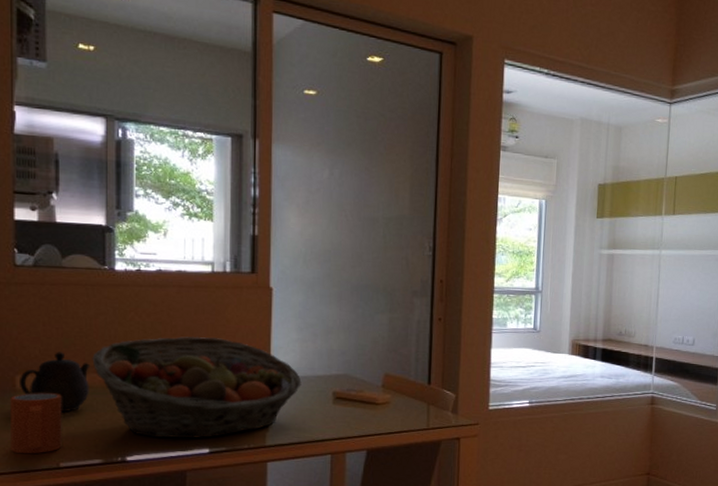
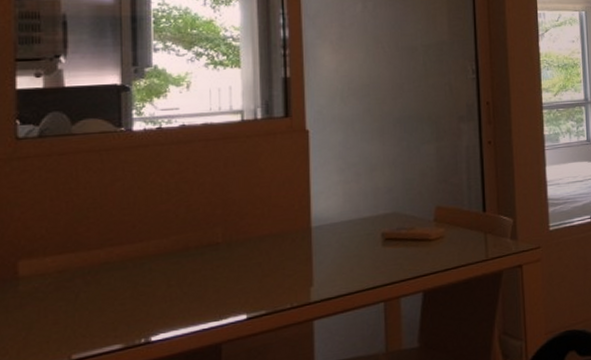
mug: present [10,393,62,454] -> none [11,275,74,352]
teapot: present [18,352,91,413] -> none [21,227,107,296]
fruit basket: present [92,336,302,439] -> none [108,190,347,311]

